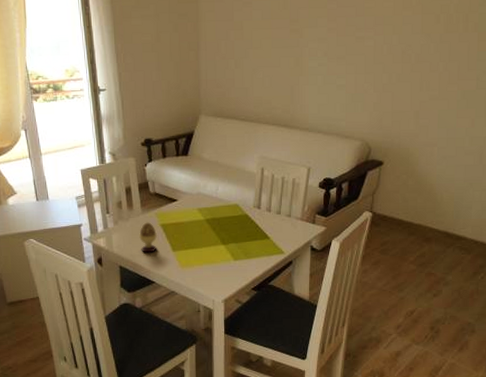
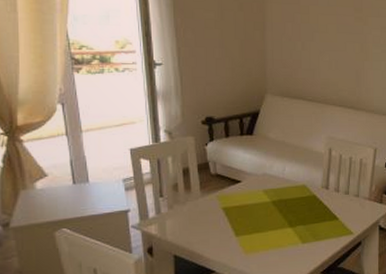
decorative egg: present [139,222,157,253] -> none [198,205,218,239]

